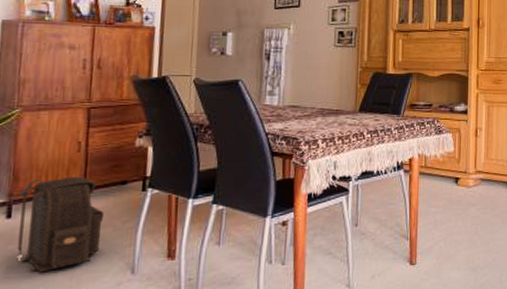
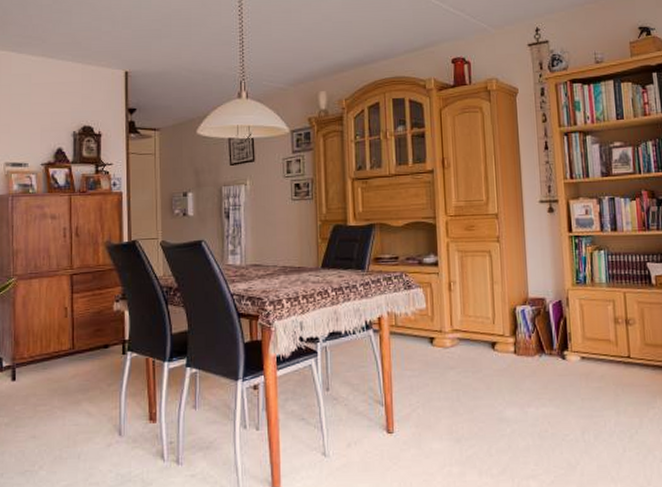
backpack: present [18,176,105,273] -> none [20,340,92,433]

